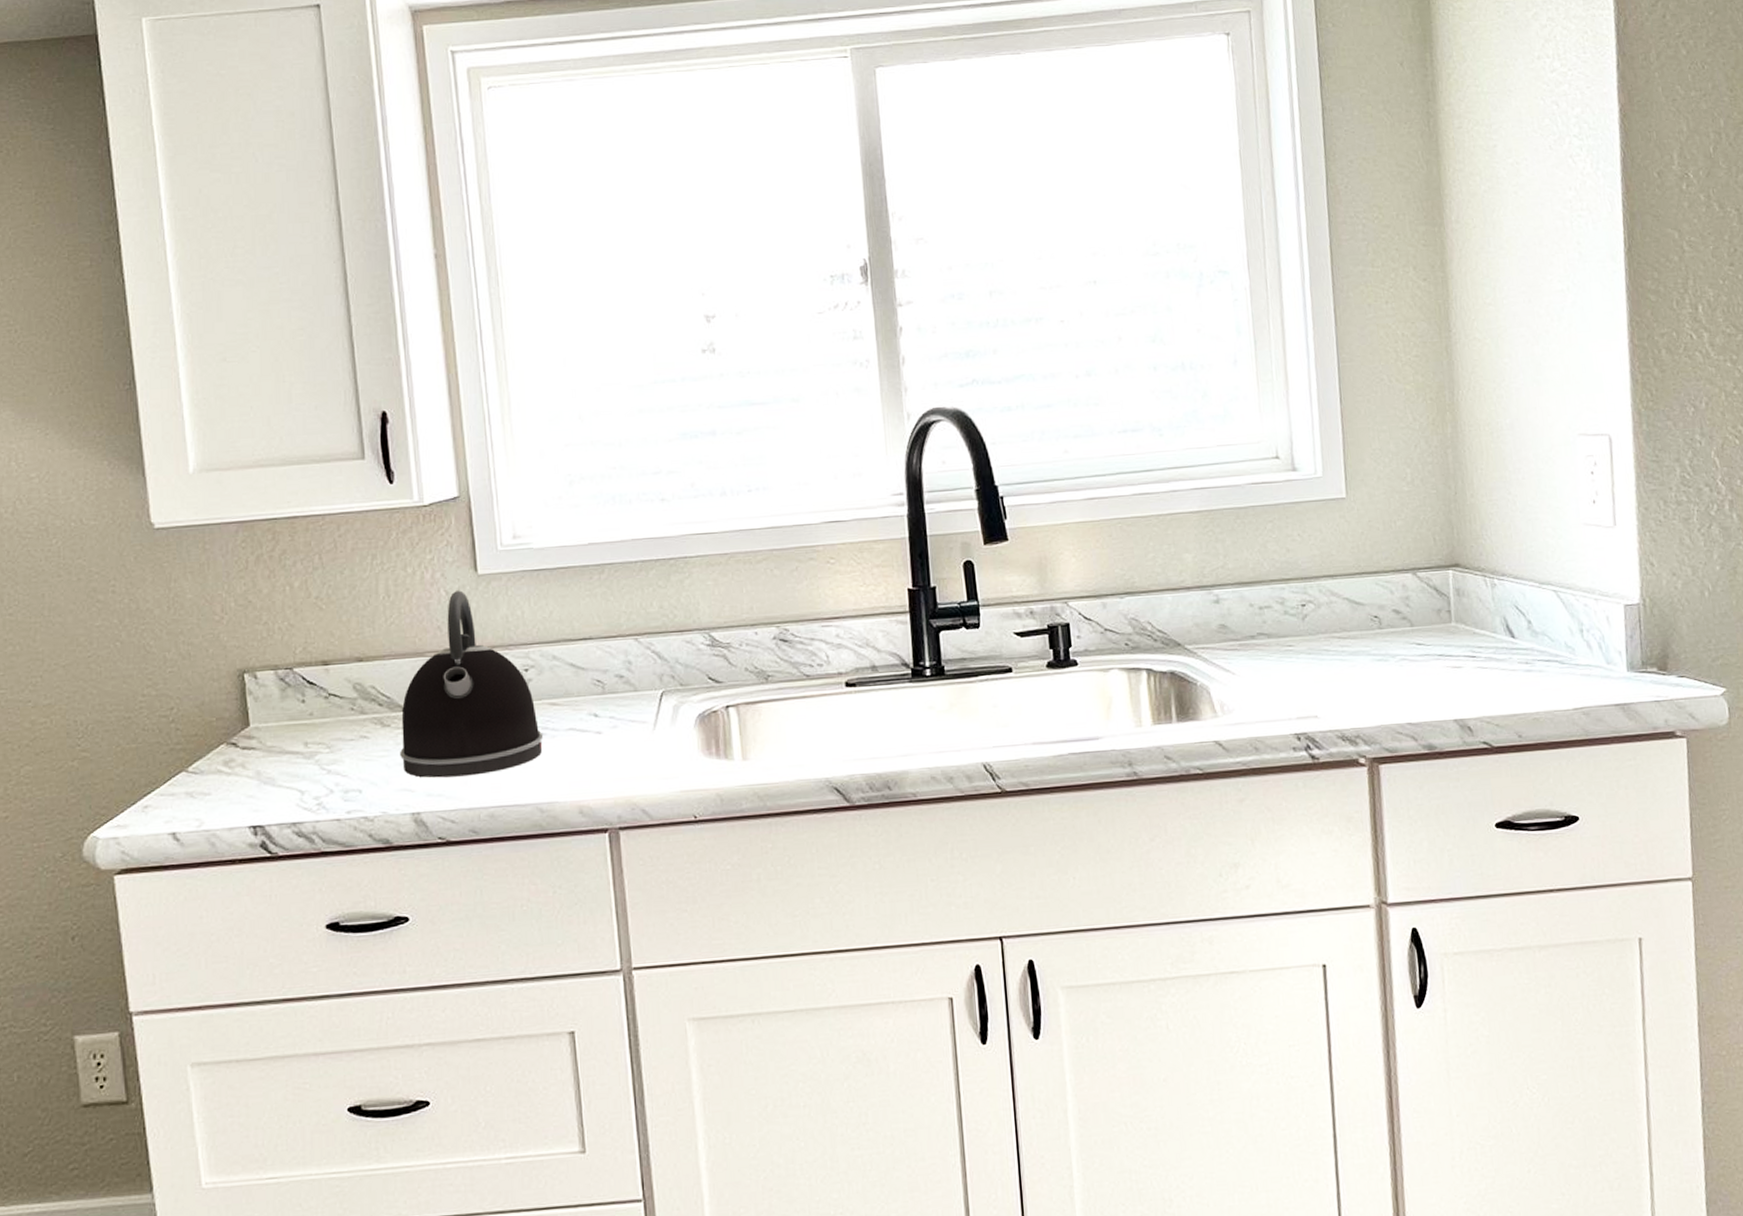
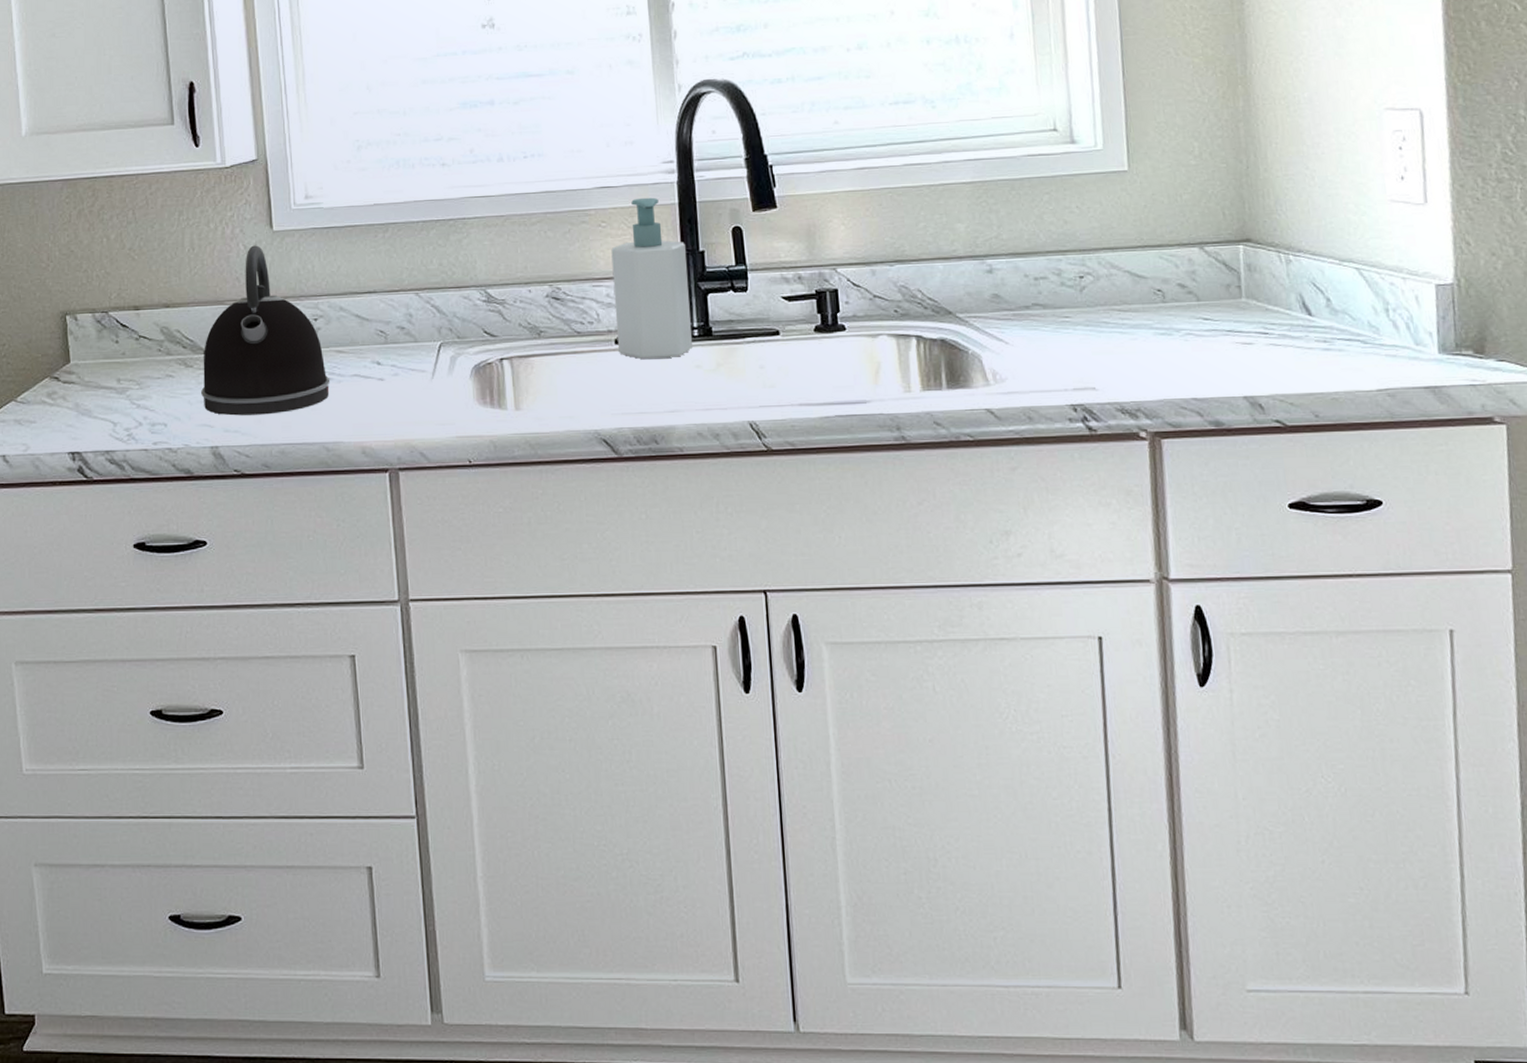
soap bottle: none [840,531,925,703] -> present [611,197,692,360]

